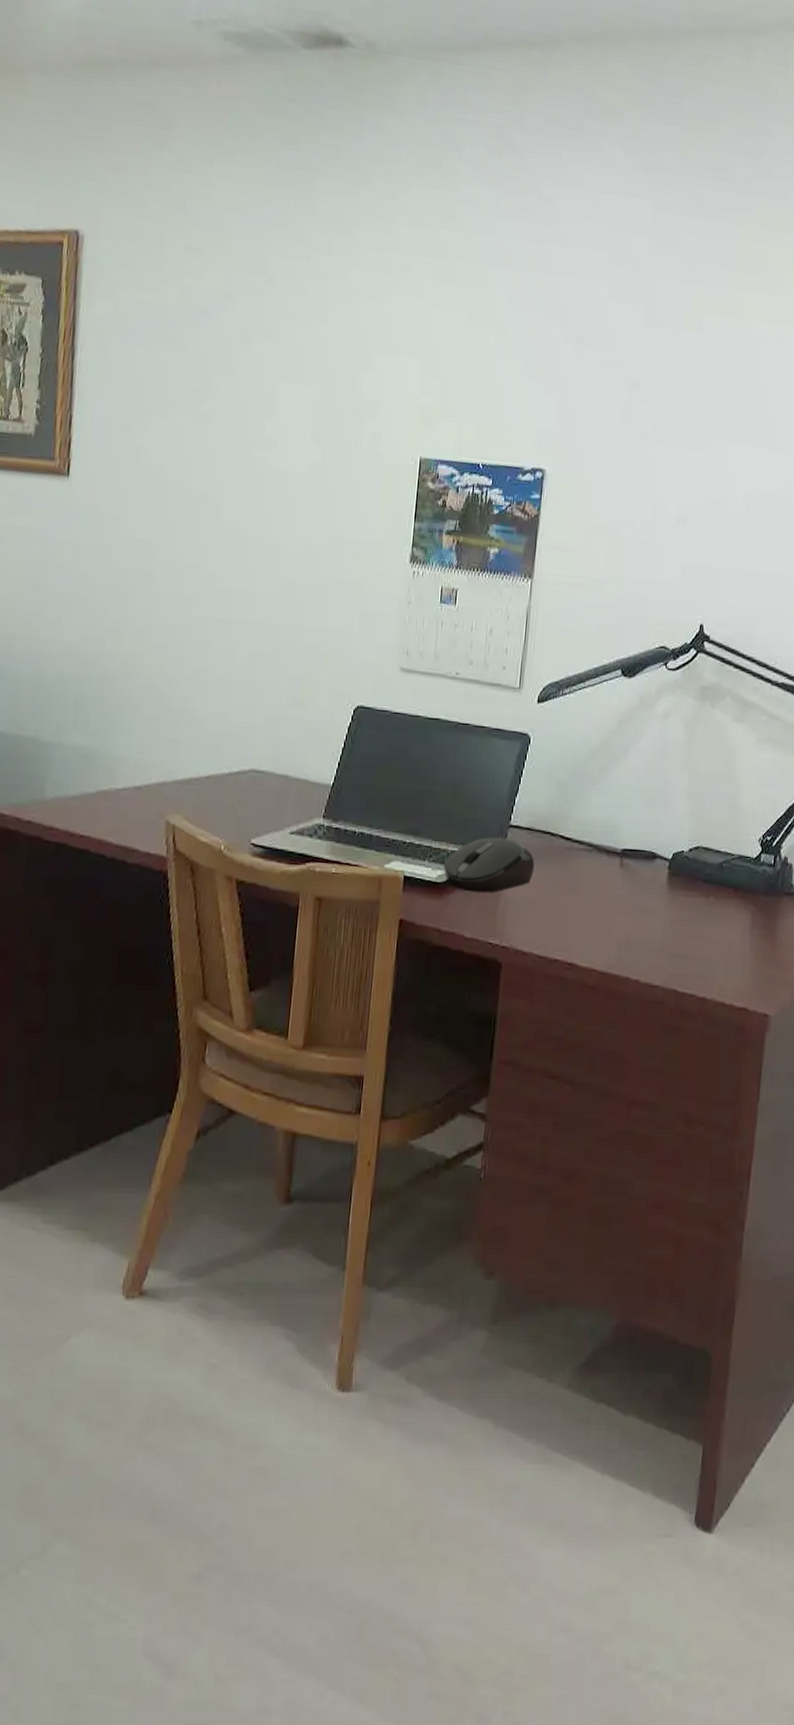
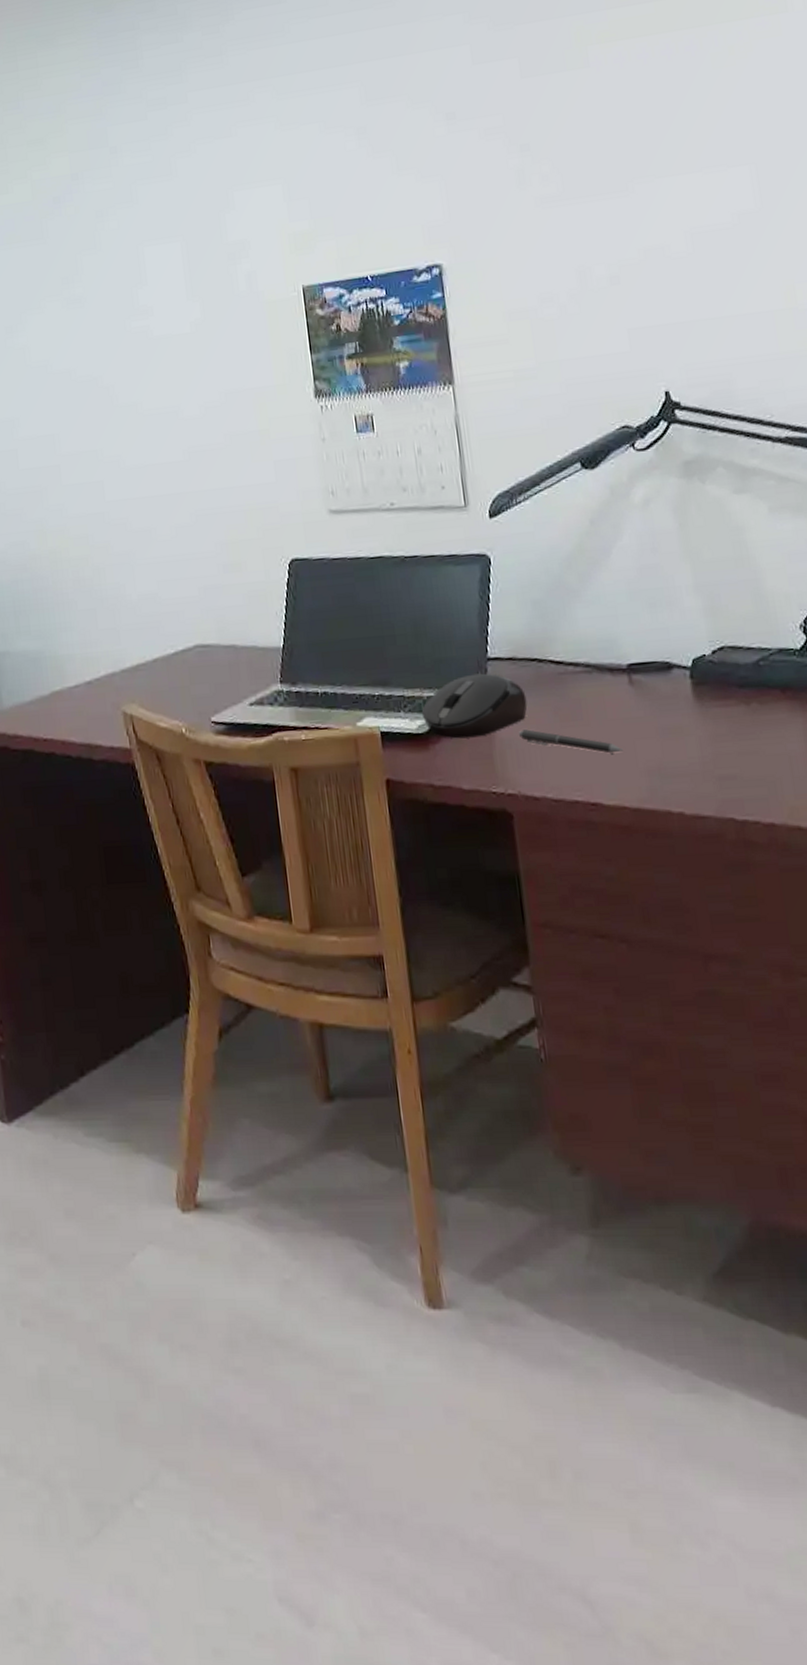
pen: none [522,892,603,923] -> present [519,729,623,754]

